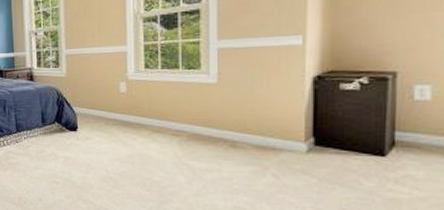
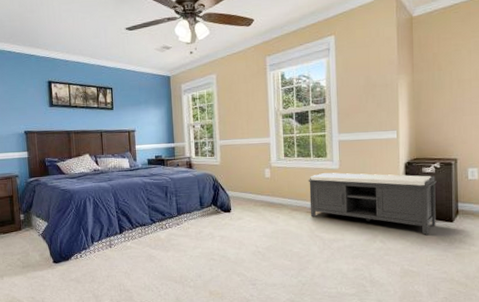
bench: none [174,87,362,171] -> present [308,172,437,235]

